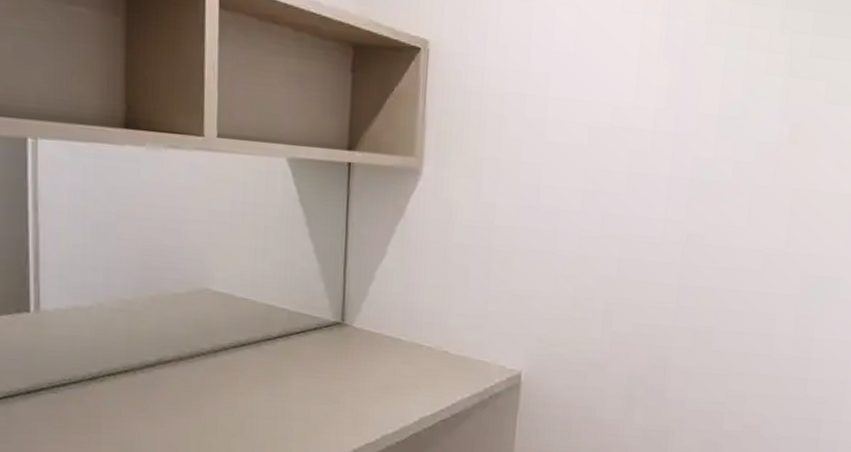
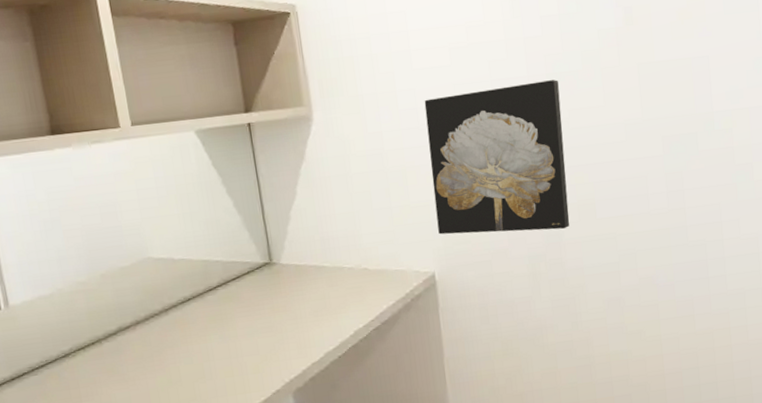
wall art: none [535,178,702,354] -> present [424,80,570,235]

